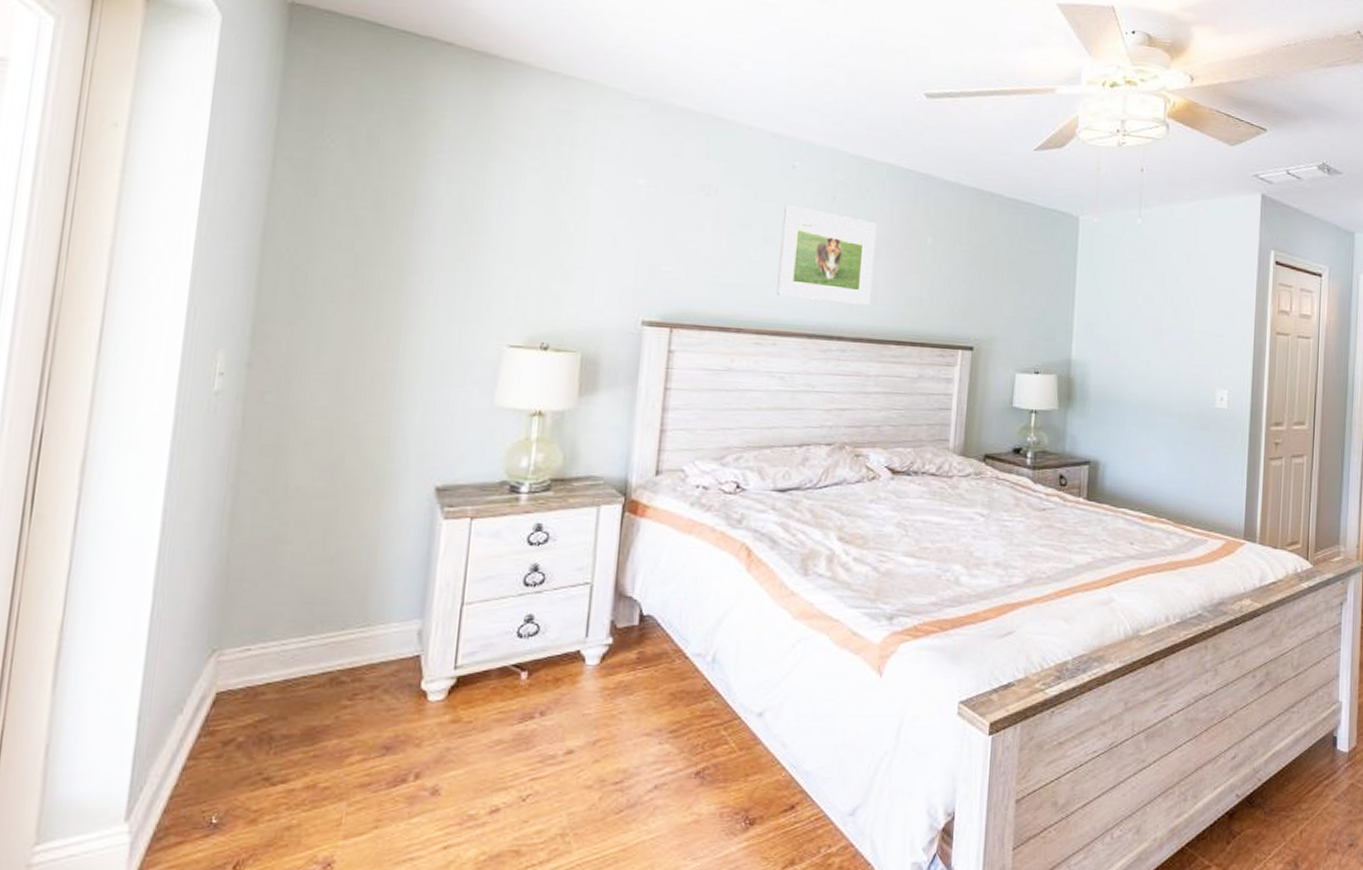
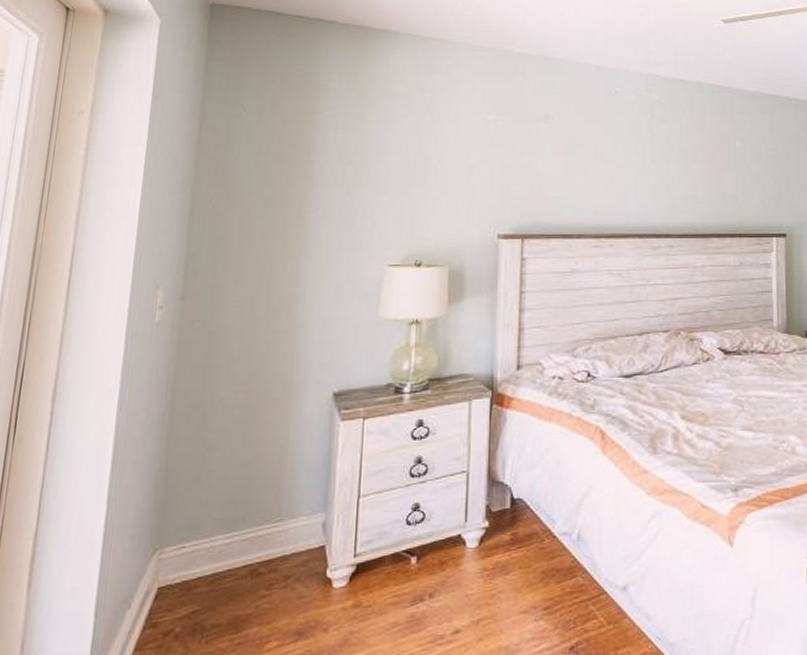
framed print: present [777,205,877,305] -> none [610,125,692,205]

